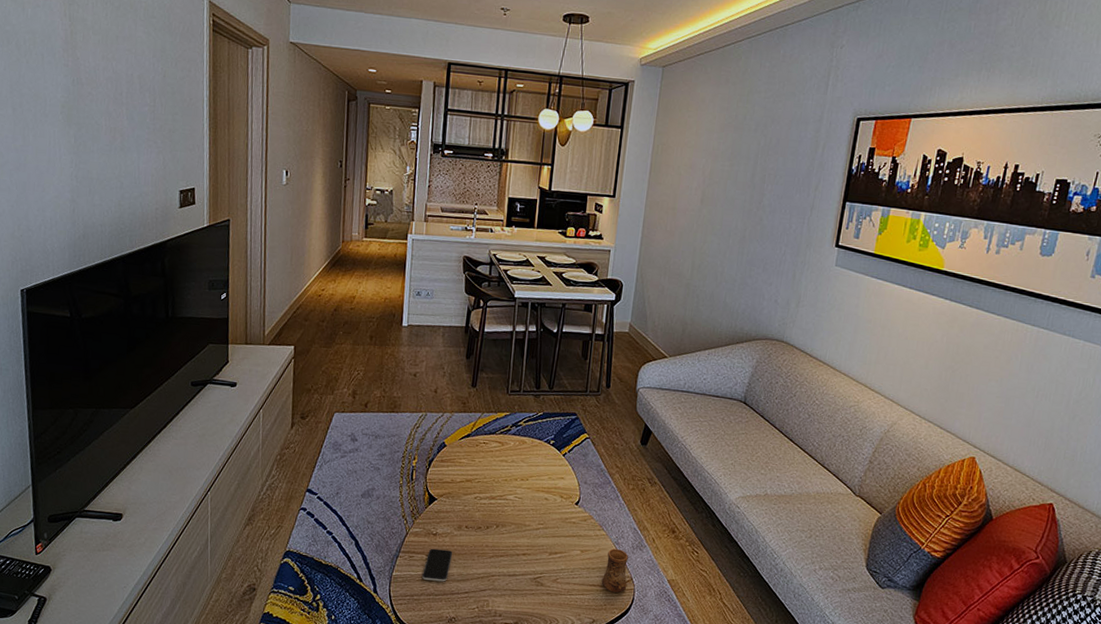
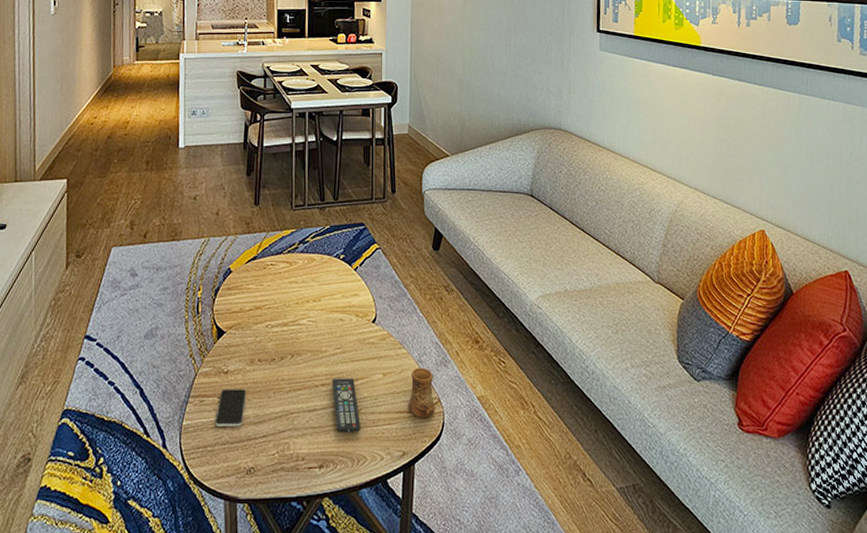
remote control: none [532,549,556,598] -> present [332,378,360,432]

